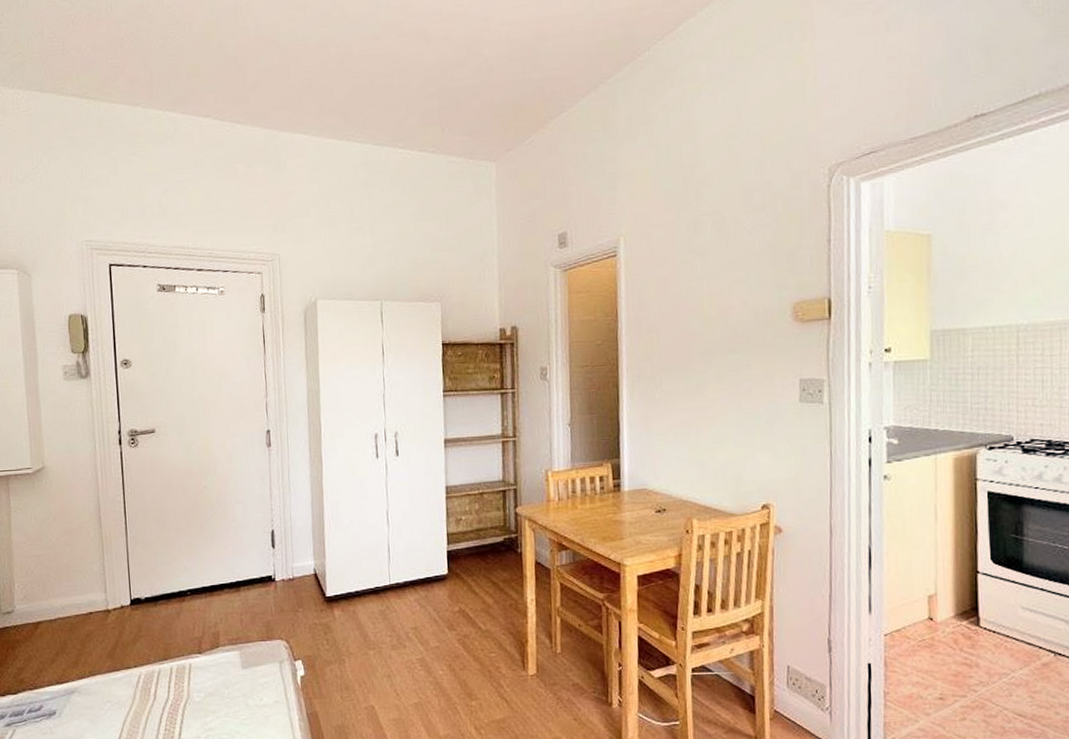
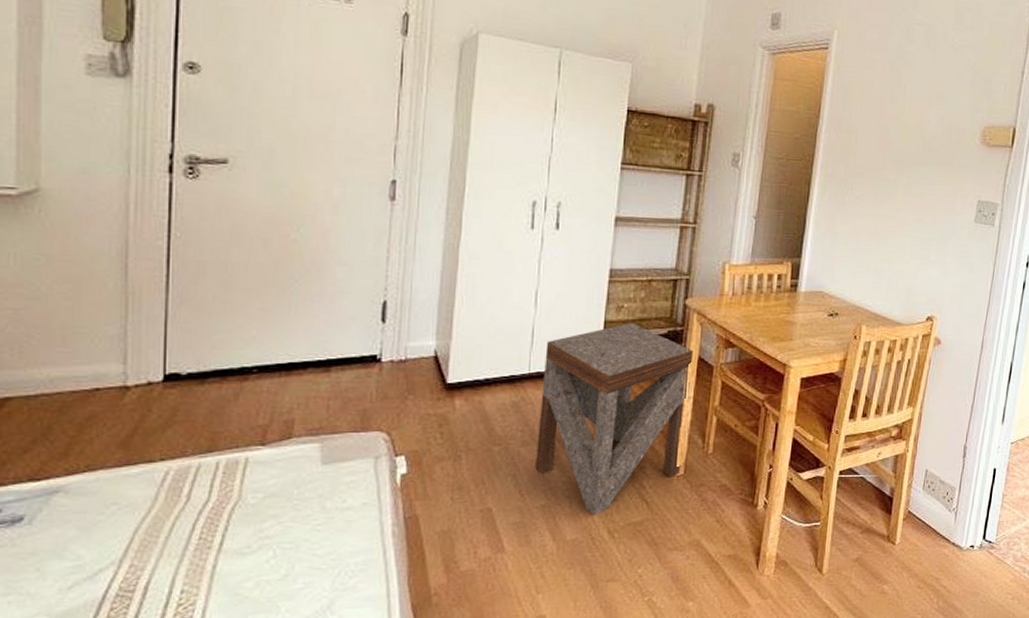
side table: none [401,534,533,713] -> present [535,323,694,516]

